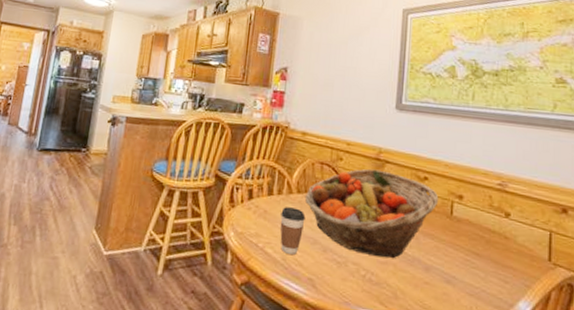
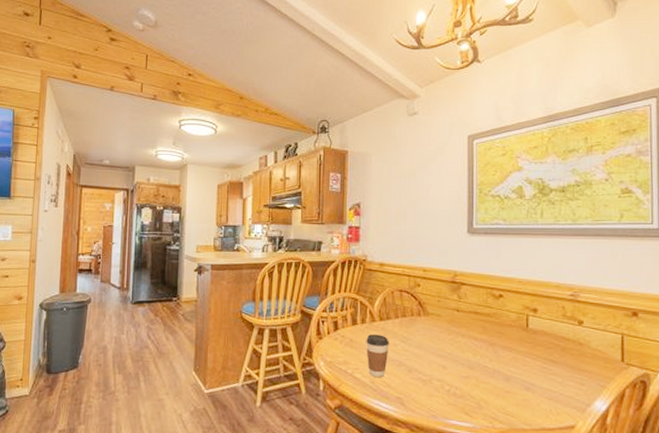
fruit basket: present [304,168,439,259] -> none [387,292,514,373]

